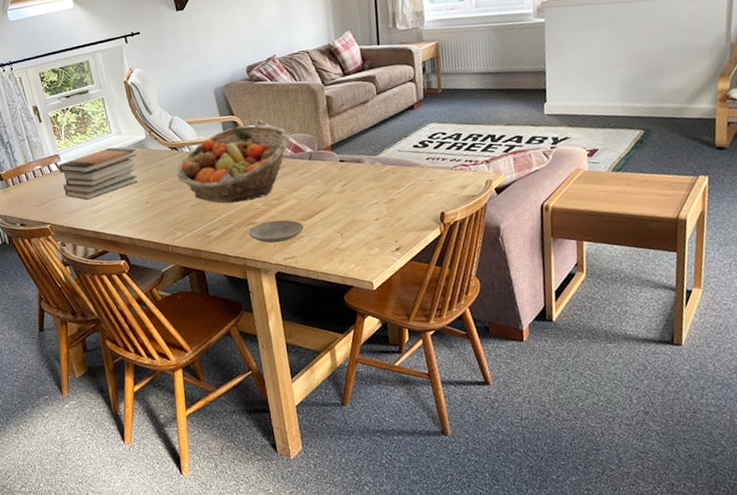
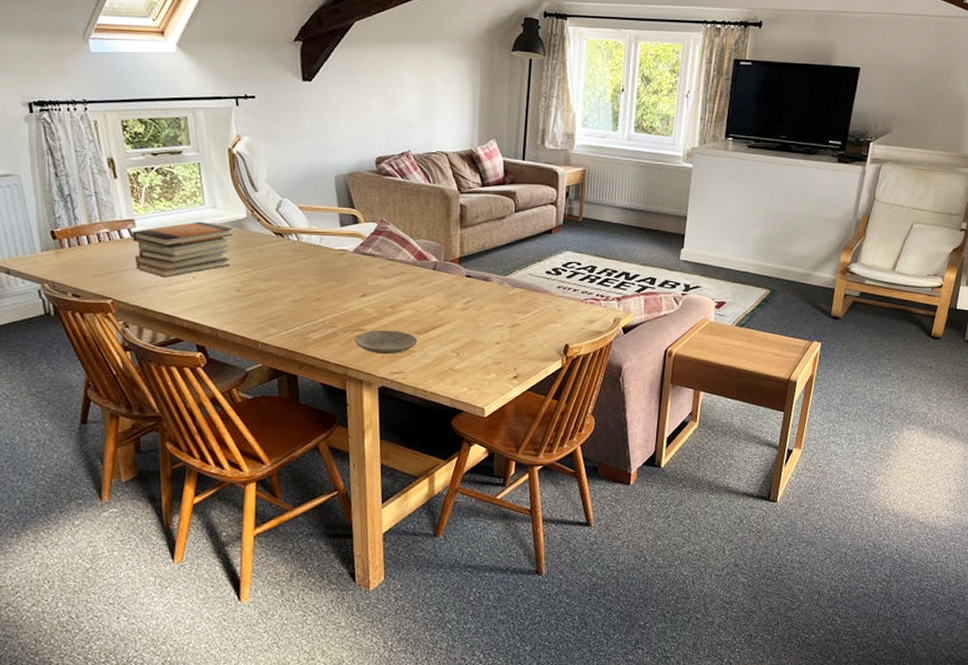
fruit basket: present [176,125,291,204] -> none [278,221,416,305]

